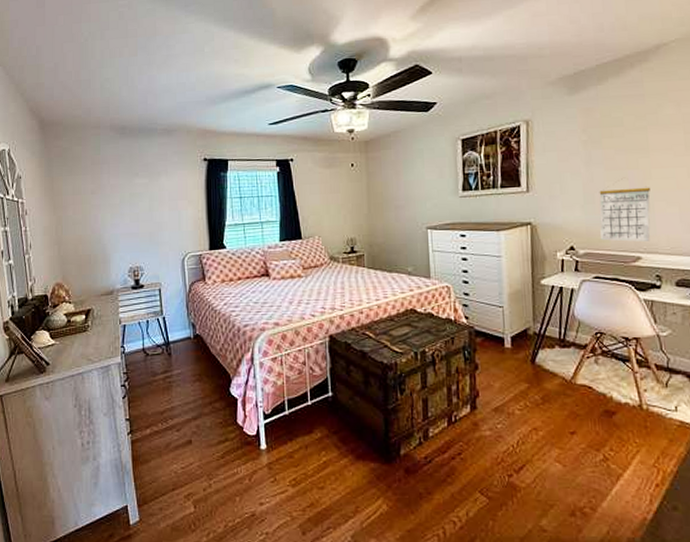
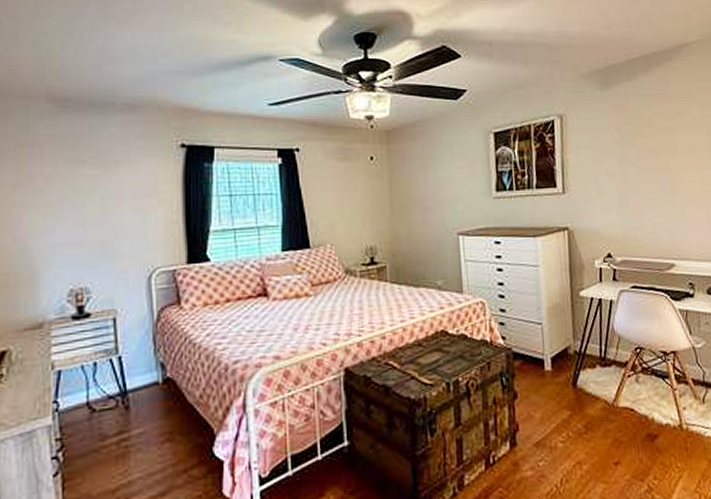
calendar: present [599,179,650,242] -> none [633,181,682,248]

